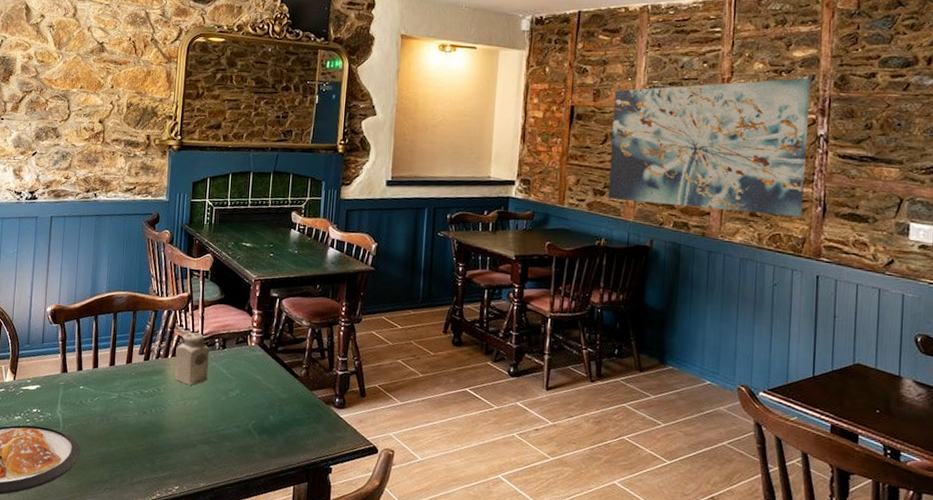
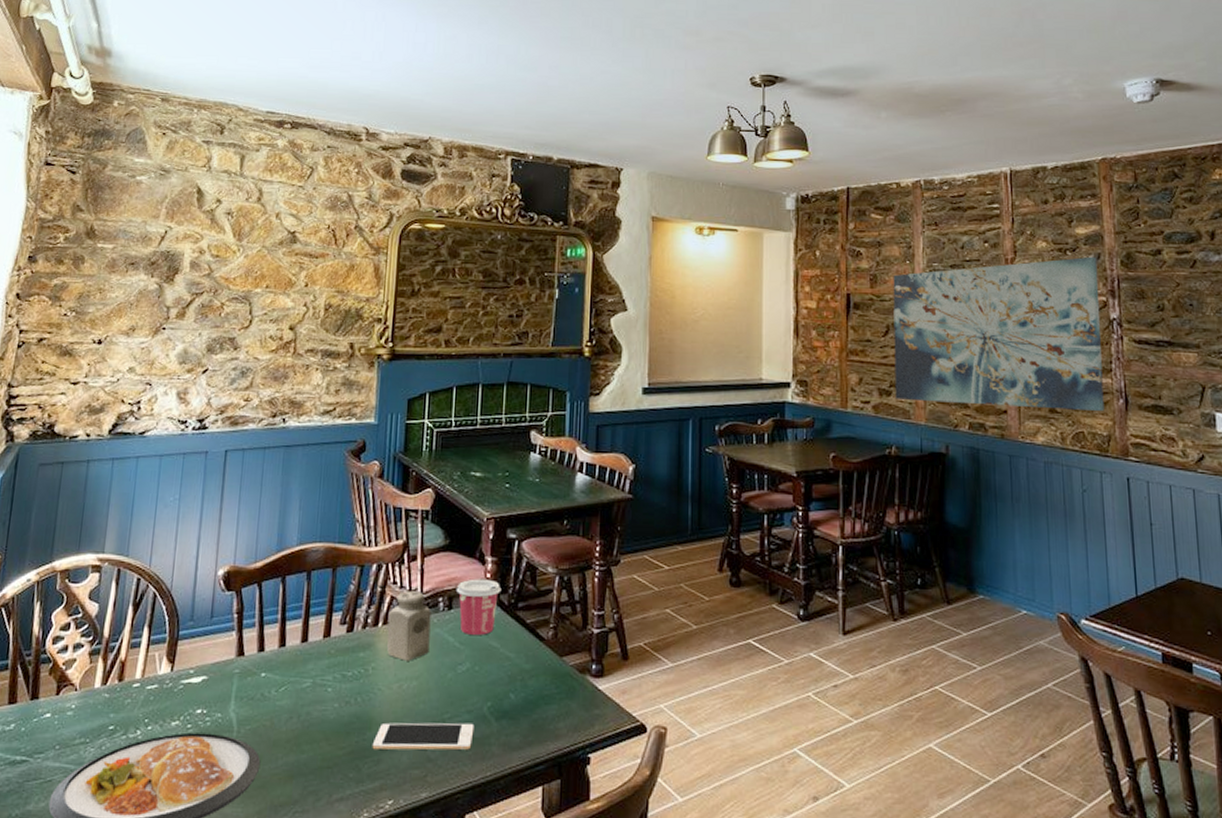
cell phone: none [163,429,242,455] -> present [372,722,475,750]
cup: none [229,326,265,370] -> present [455,579,502,635]

